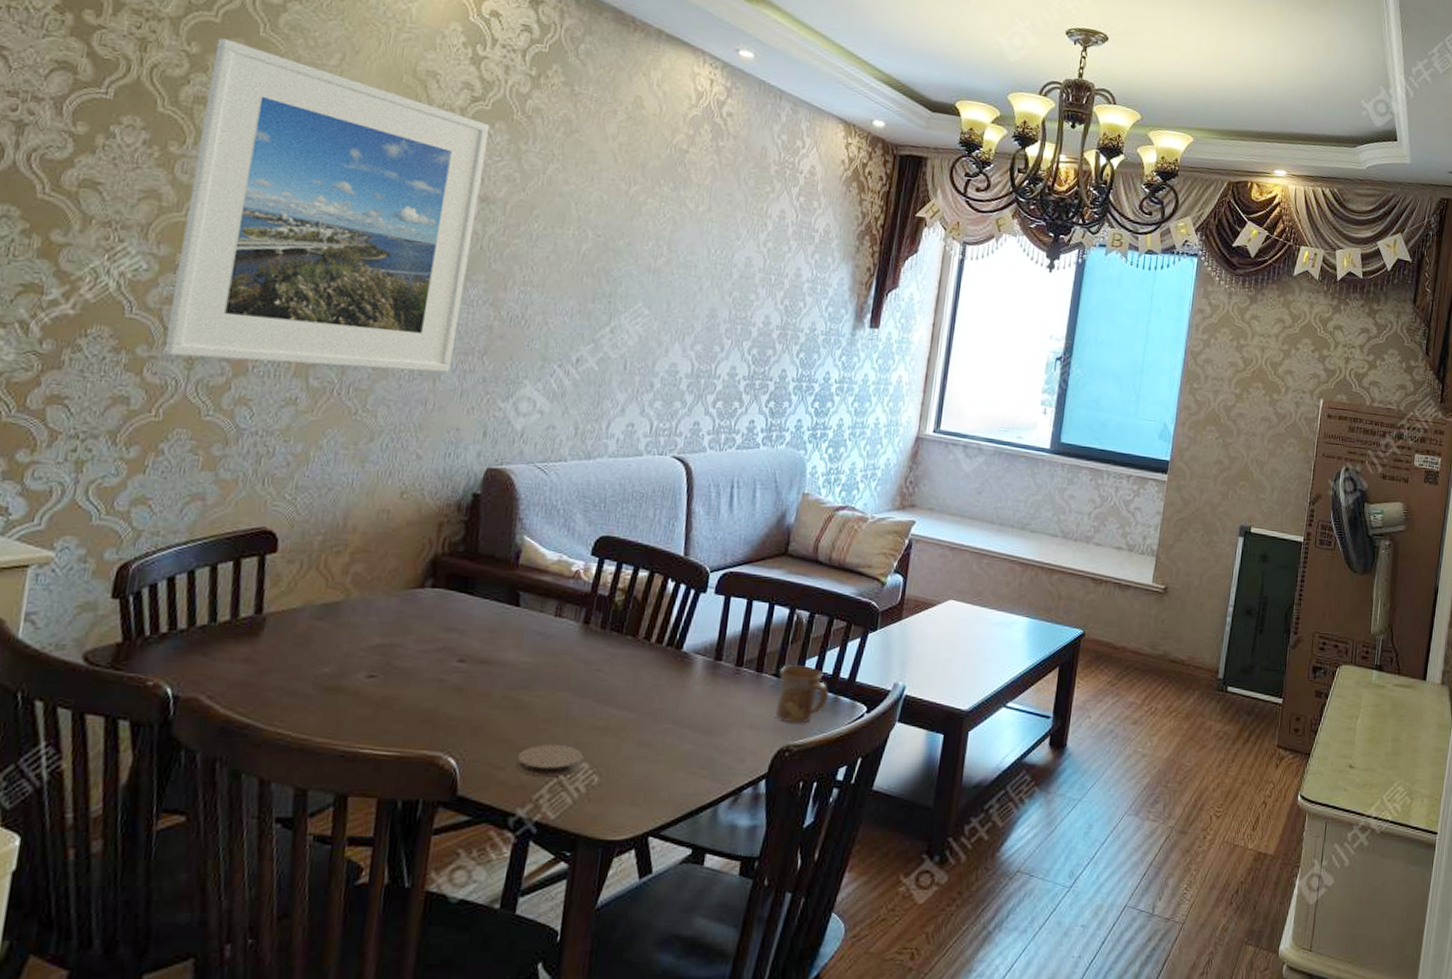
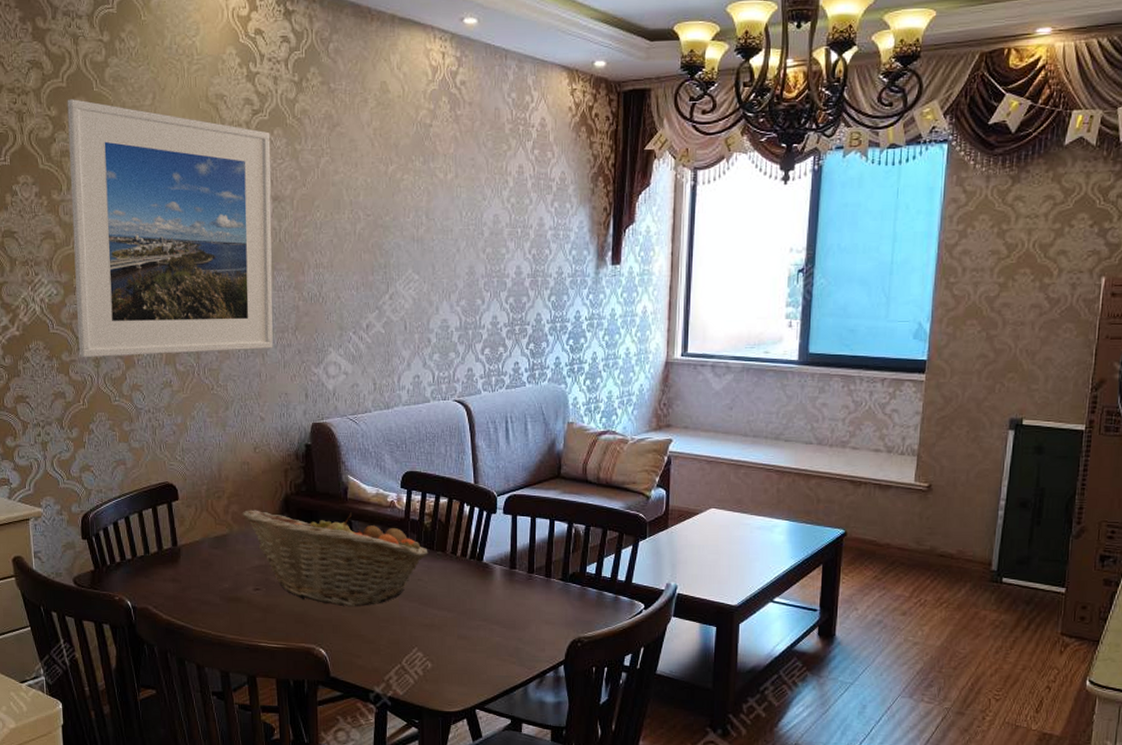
fruit basket: none [367,571,615,703] -> present [242,510,428,607]
coaster: present [516,745,584,777] -> none [369,638,418,663]
mug: present [776,664,829,724] -> none [565,570,609,619]

